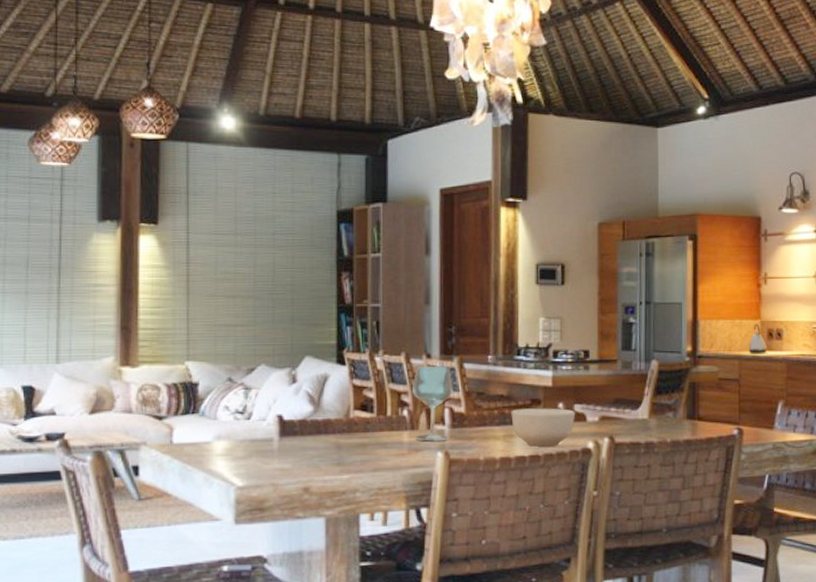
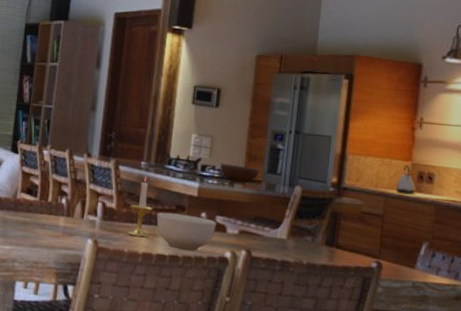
wine glass: present [412,366,453,442] -> none [70,162,108,231]
candlestick: none [480,370,506,441] -> present [127,175,153,238]
bowl: none [573,346,614,367] -> present [220,163,260,185]

